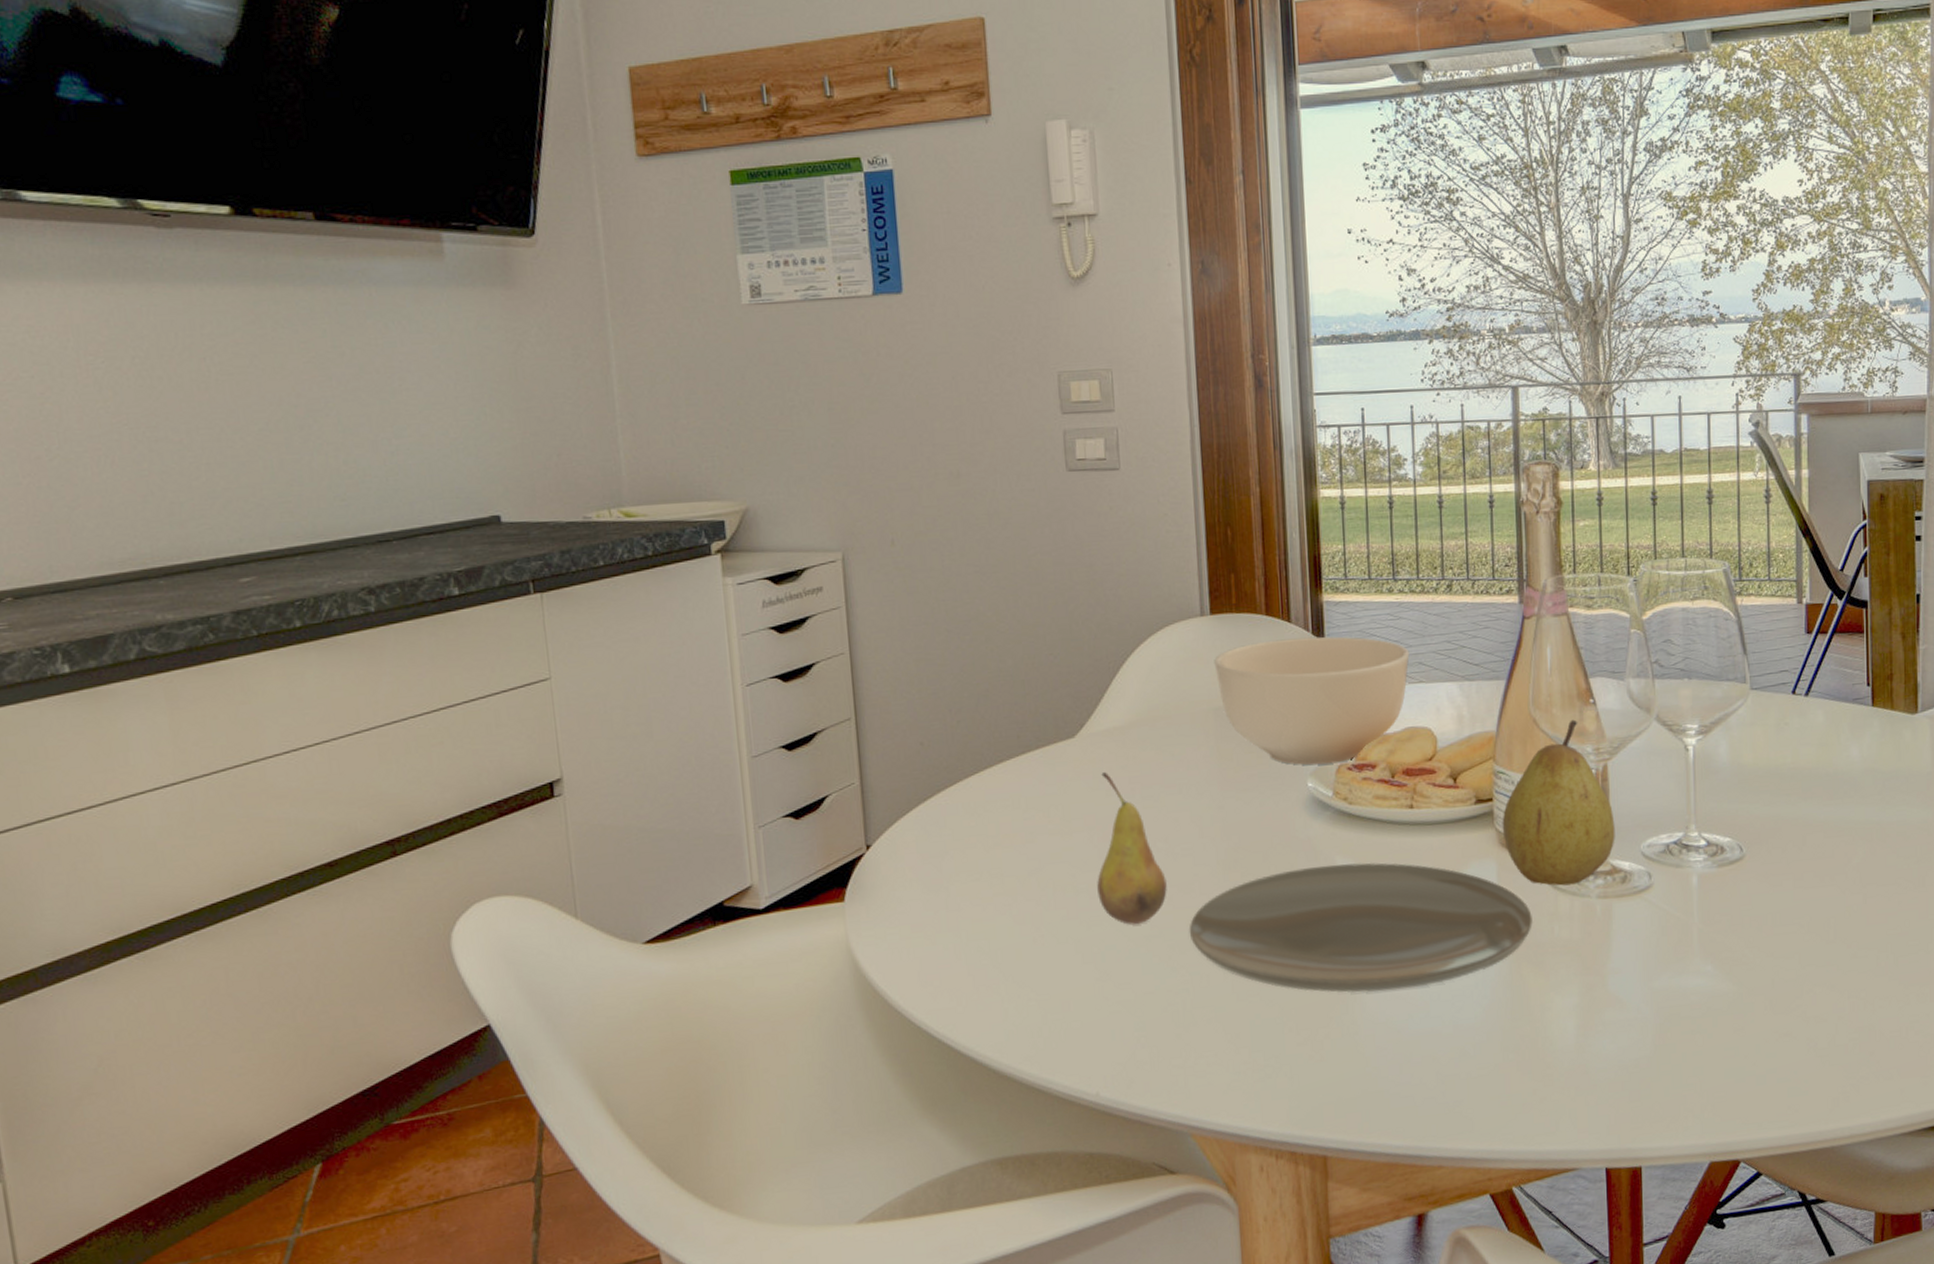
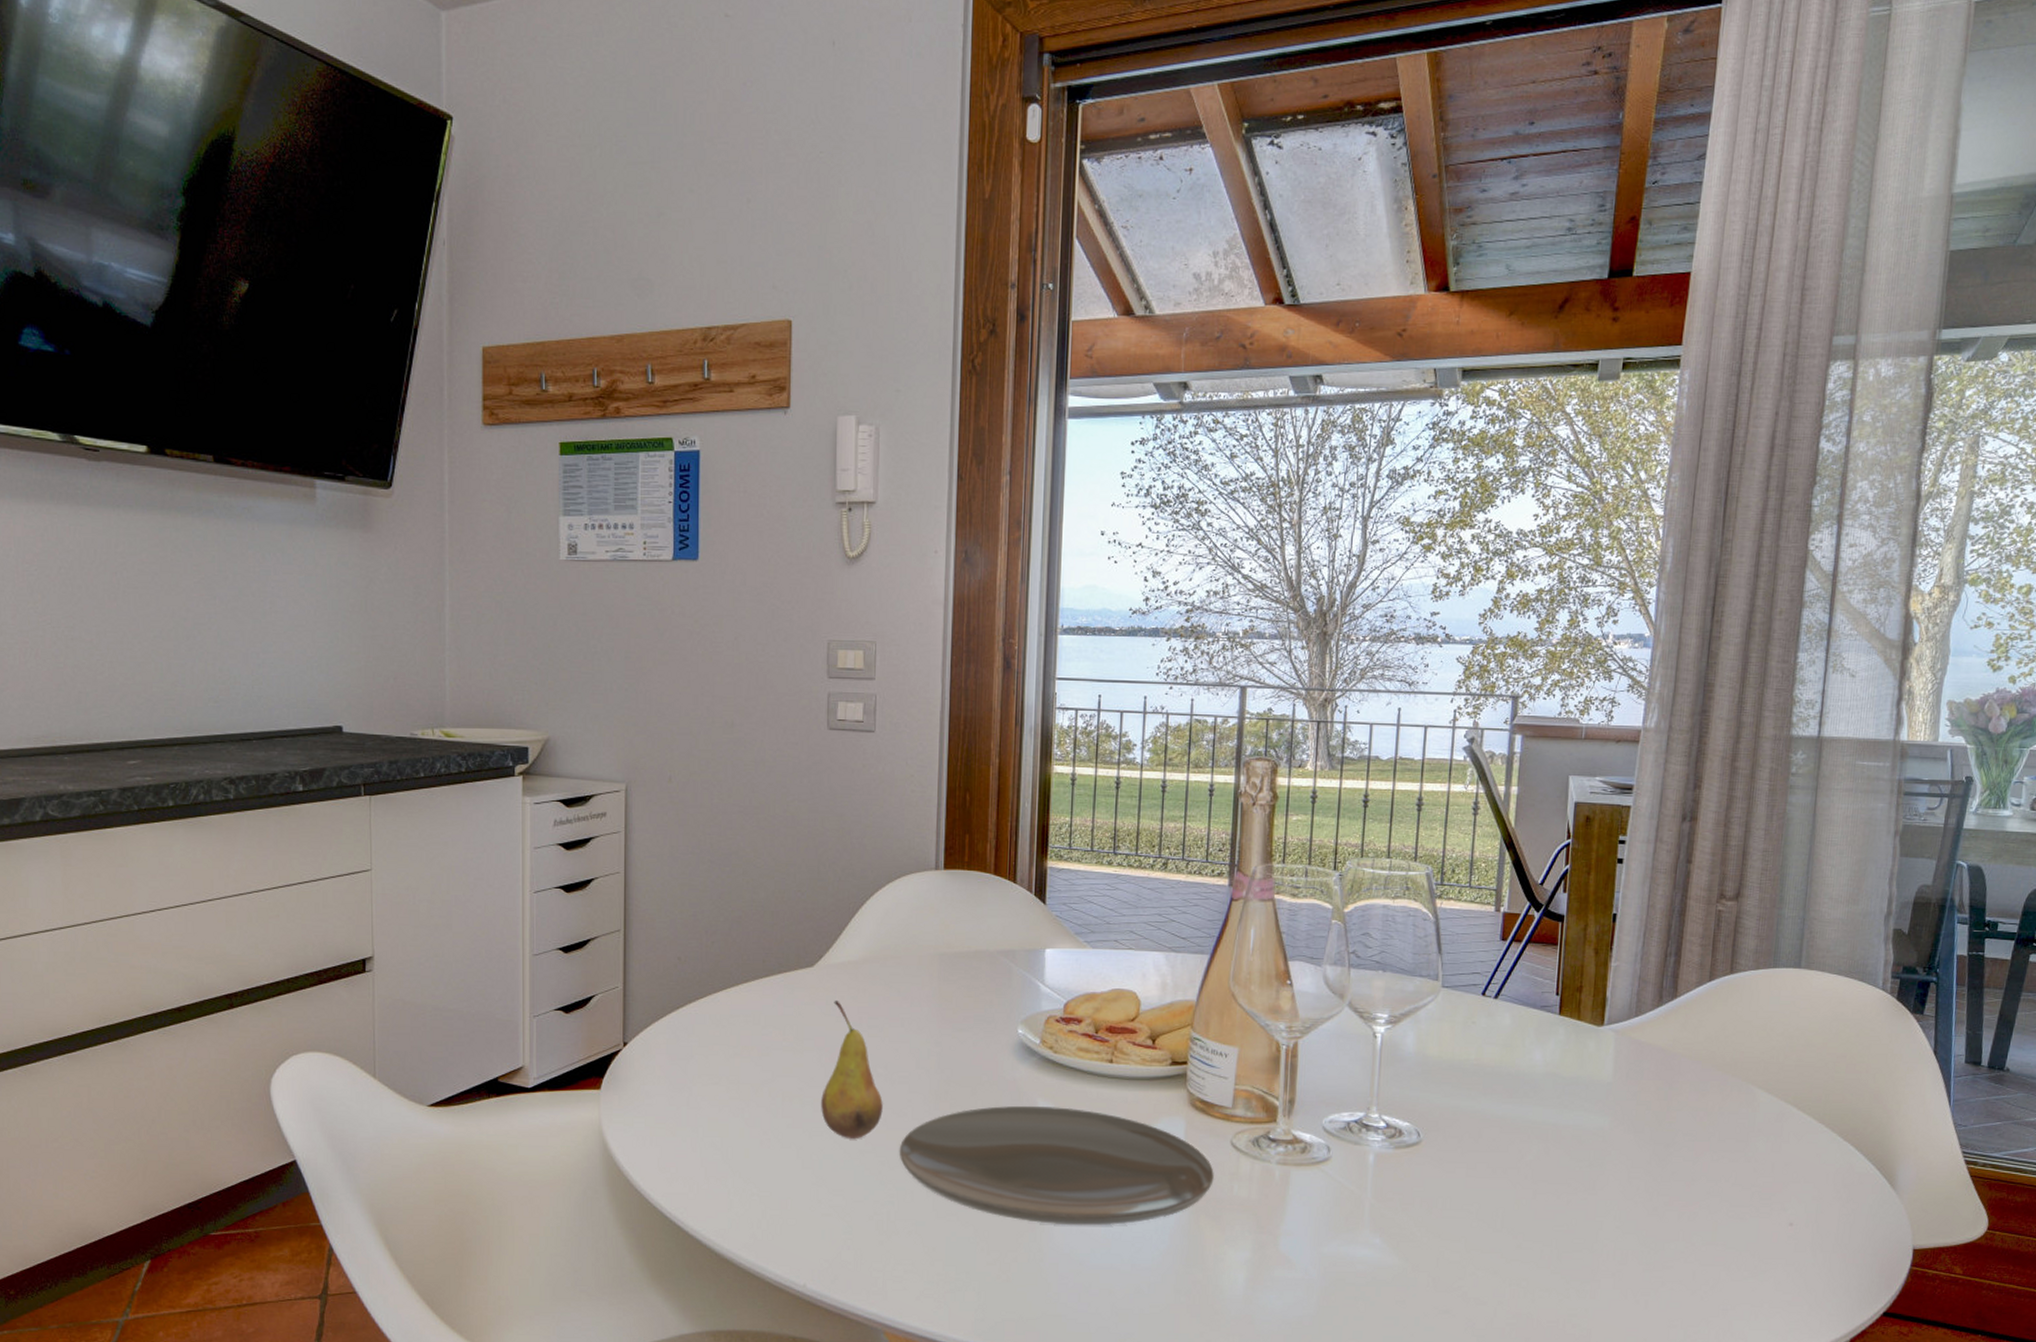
bowl: present [1214,636,1410,766] -> none [943,897,1123,1015]
fruit: present [1502,719,1615,886] -> none [1193,997,1300,1149]

